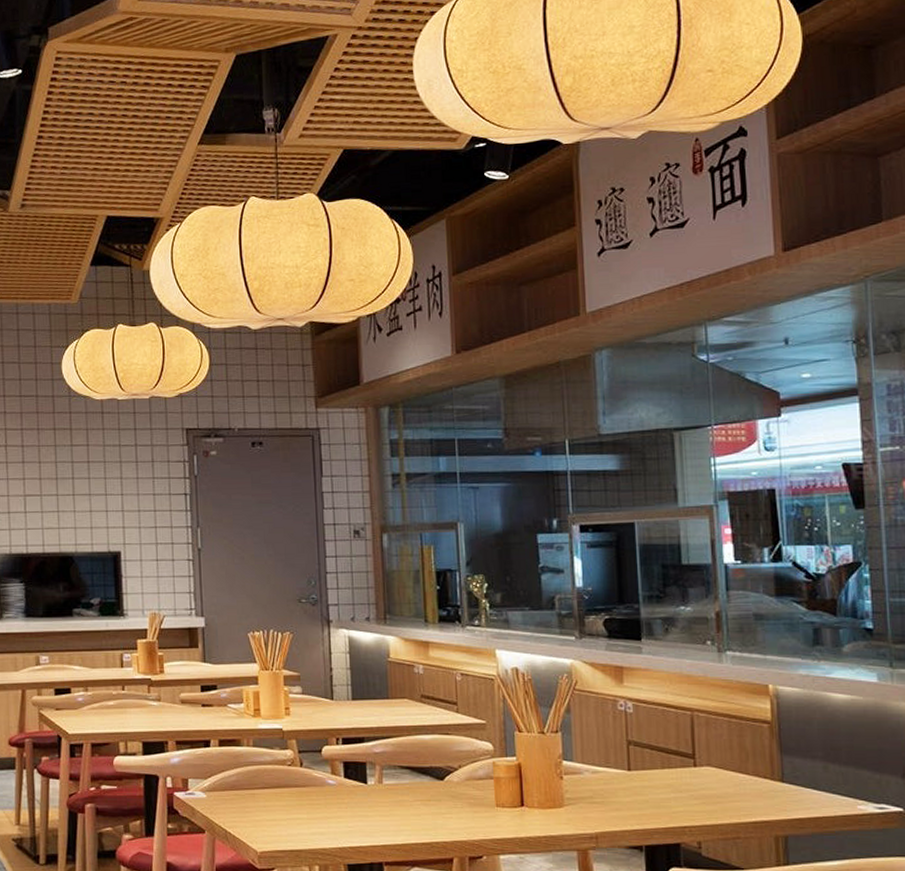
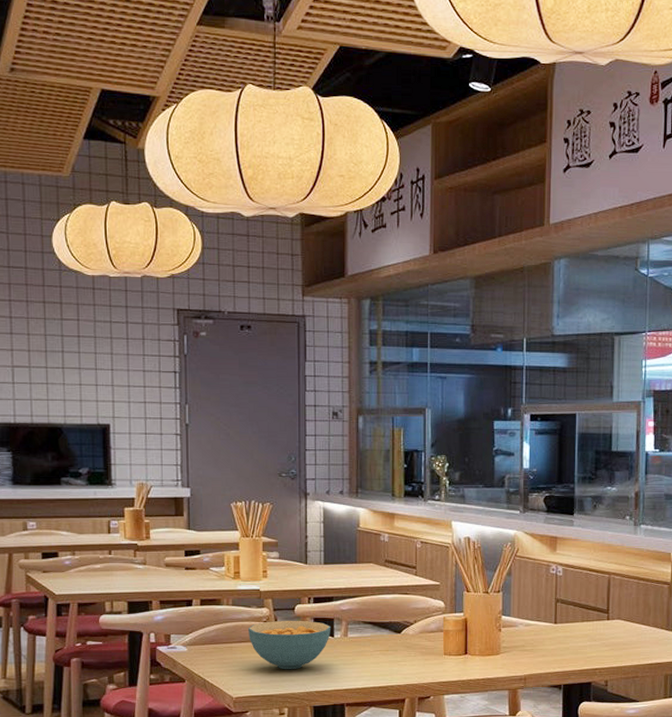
cereal bowl: none [270,763,364,821] -> present [247,620,332,670]

